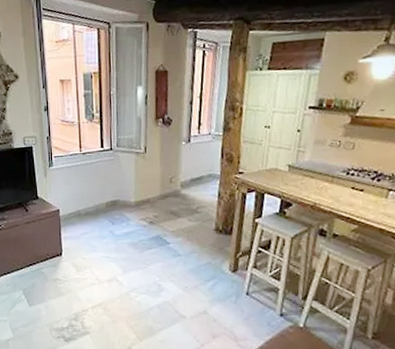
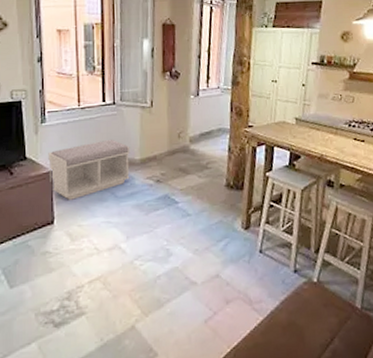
bench: none [56,183,126,236] -> present [48,140,130,200]

